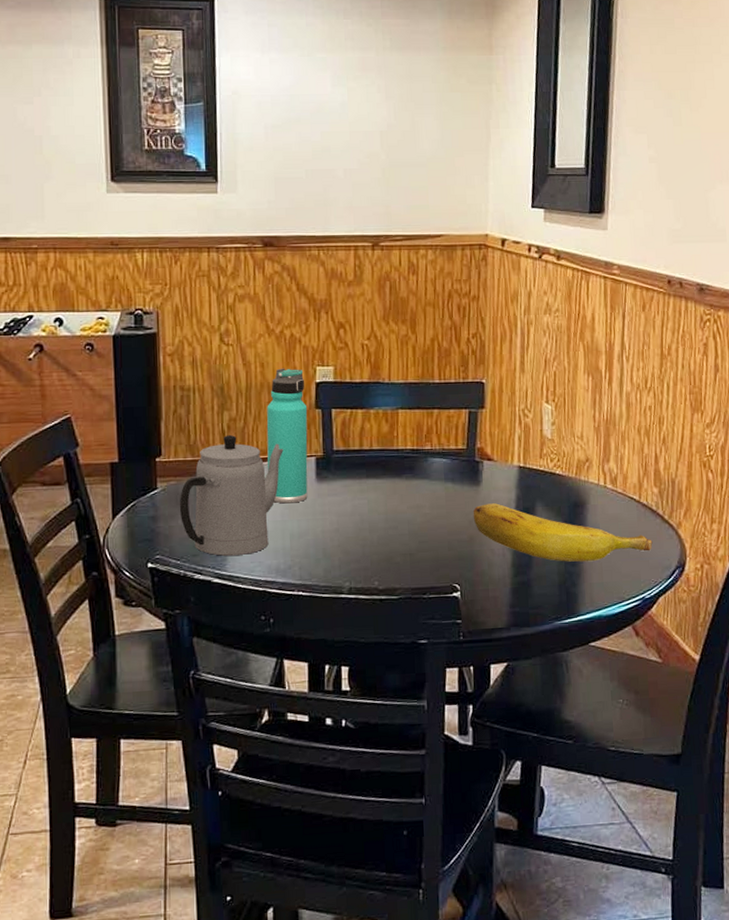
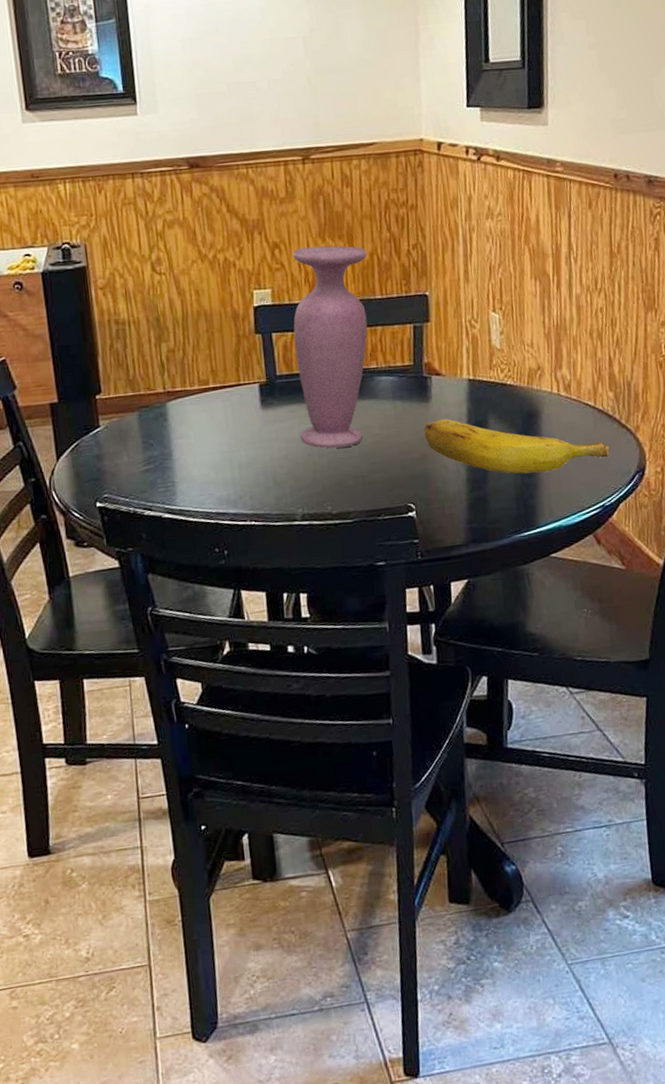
teapot: present [180,435,284,556] -> none [123,367,226,491]
thermos bottle: present [266,368,308,504] -> none [205,294,254,434]
vase: none [352,328,428,525] -> present [292,245,368,449]

